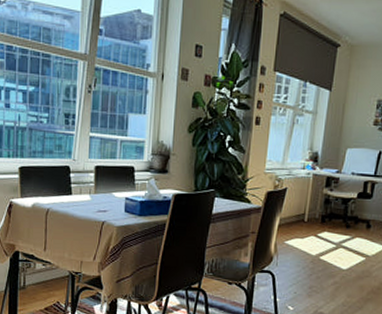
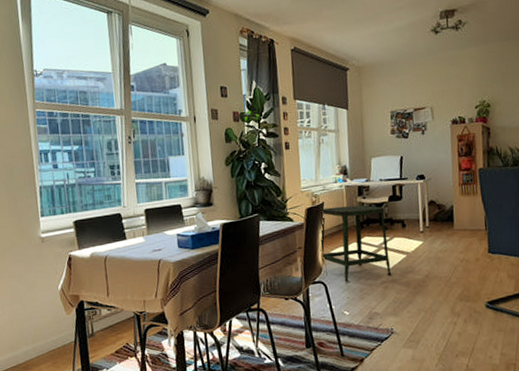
stool: none [274,194,351,277] -> present [320,205,392,282]

